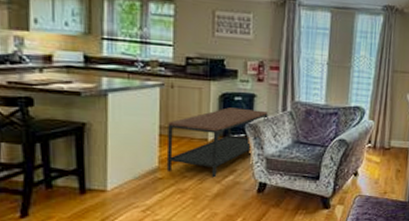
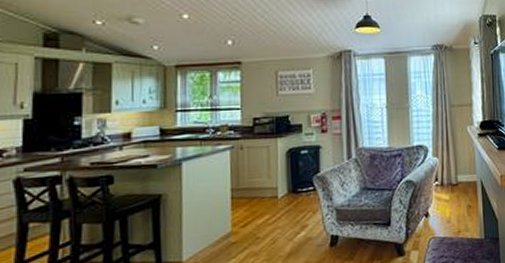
coffee table: present [166,107,269,178] -> none [238,161,335,236]

